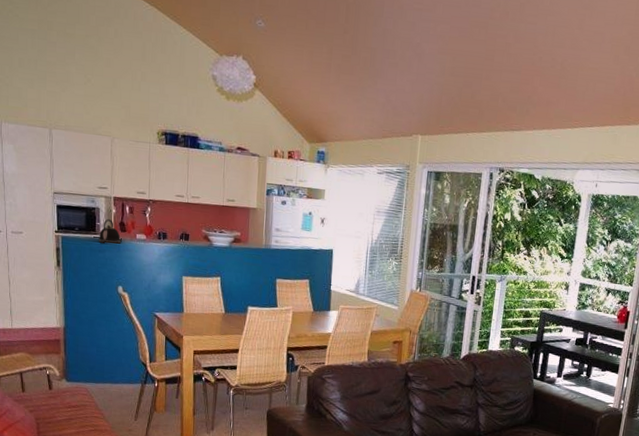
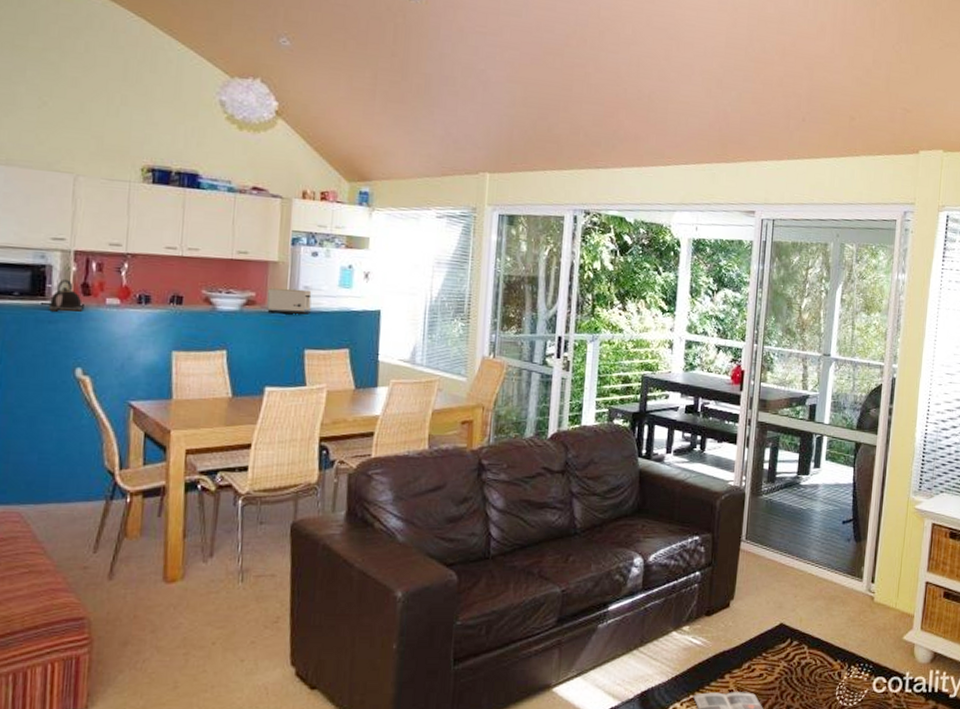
toaster: none [248,229,282,252] -> present [266,288,312,315]

